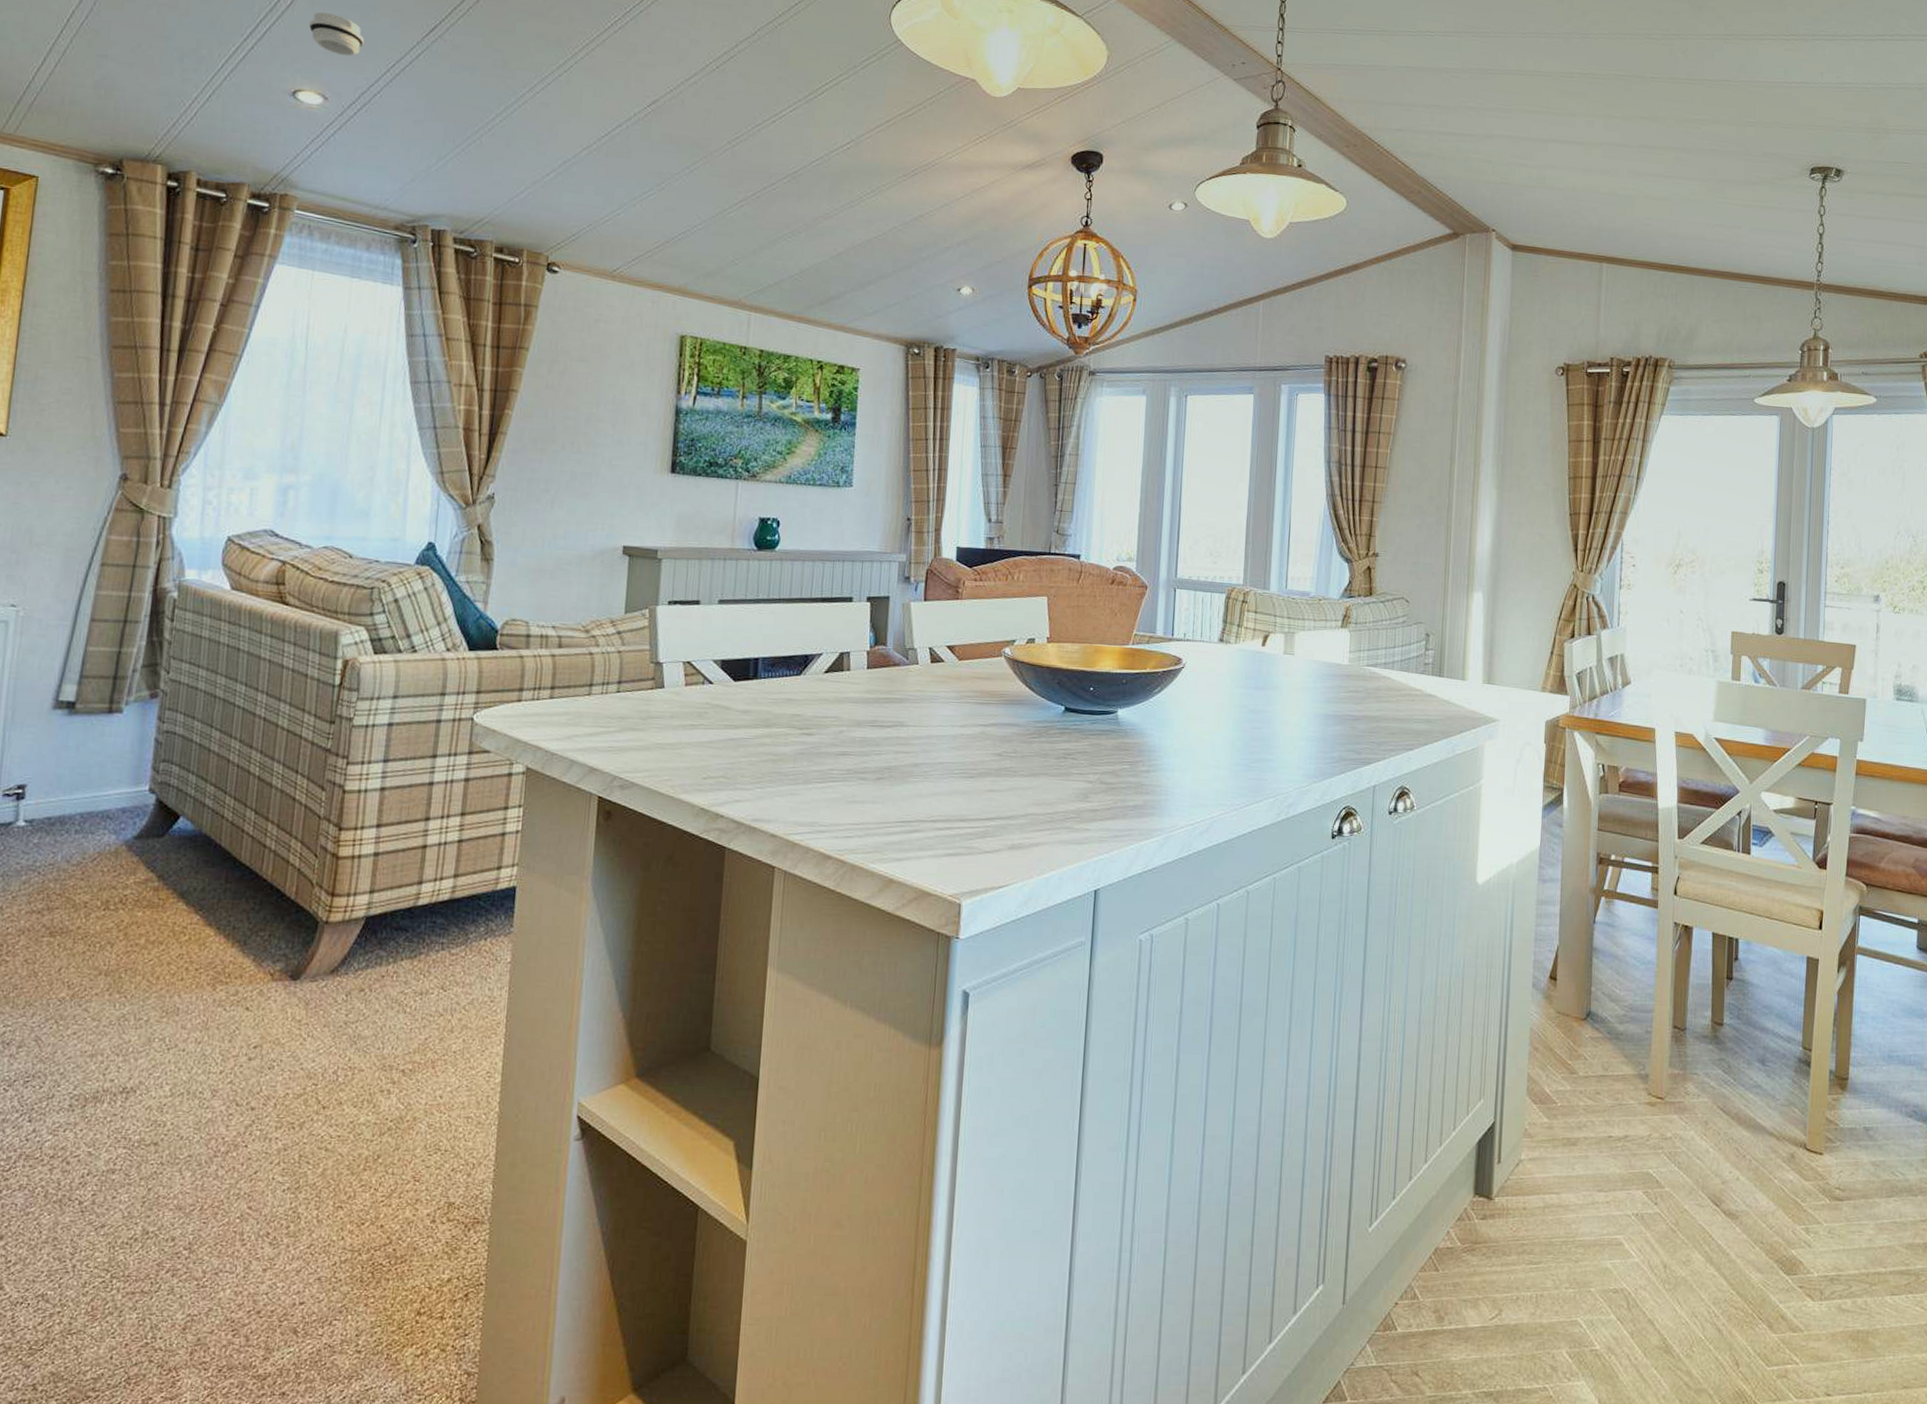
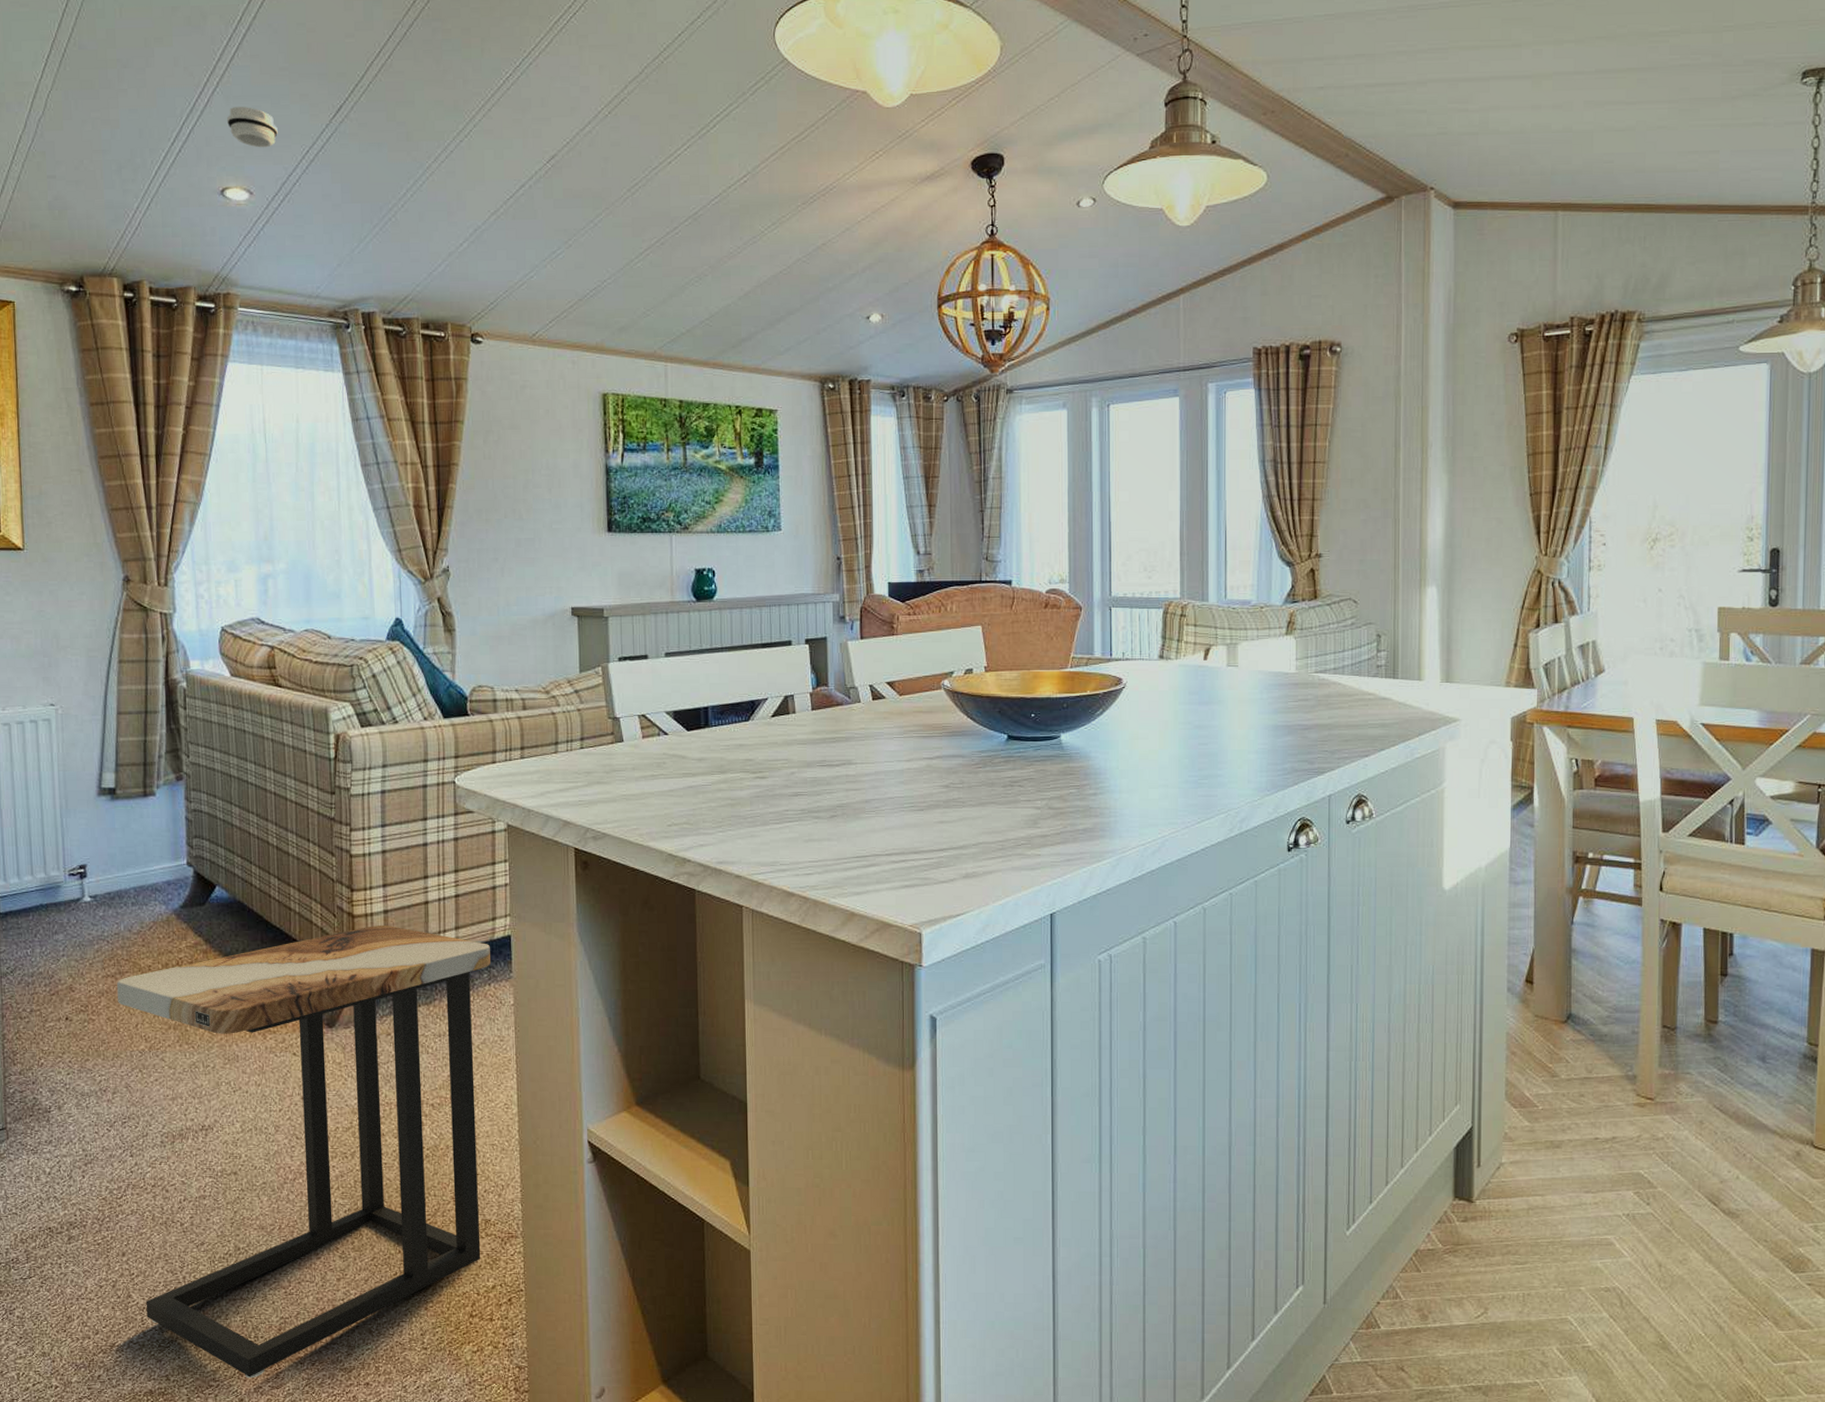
side table: none [19,868,491,1388] -> present [117,924,490,1379]

